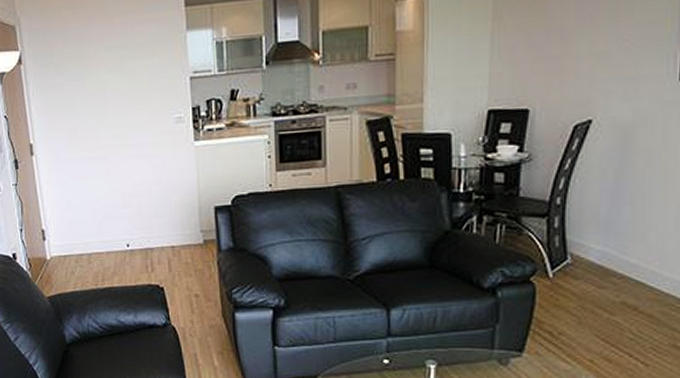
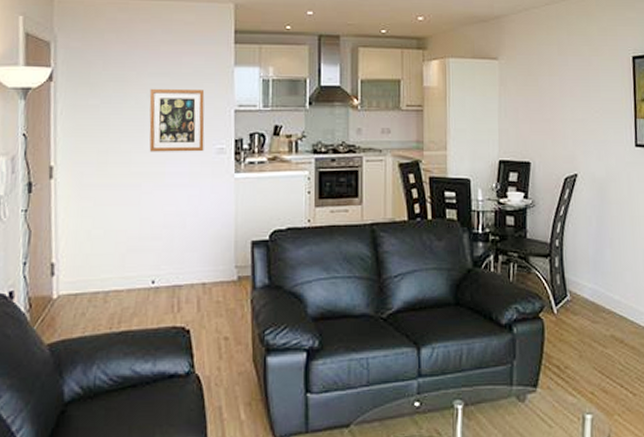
wall art: none [108,59,163,125] -> present [149,88,205,152]

